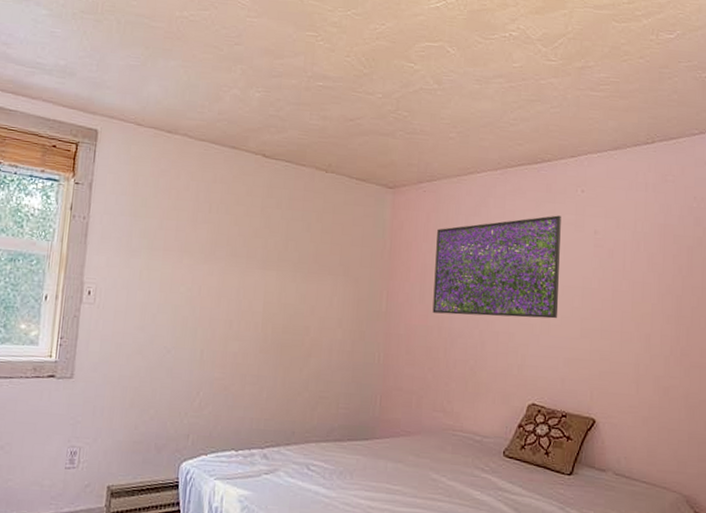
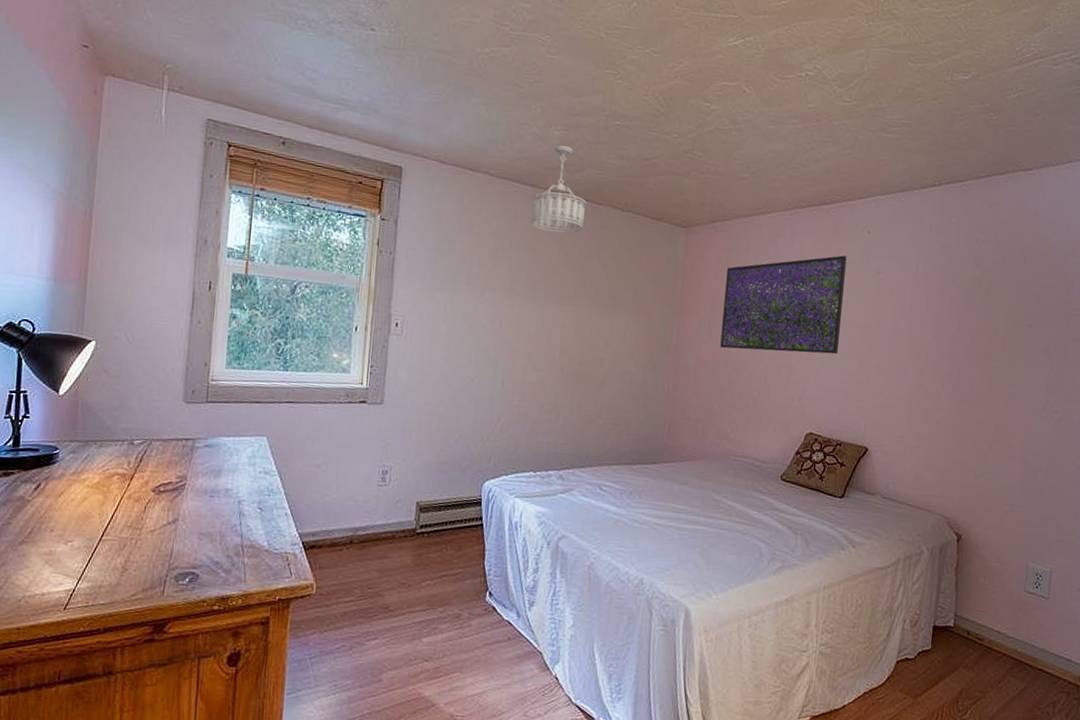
ceiling light fixture: none [231,107,289,196] -> present [530,145,587,233]

